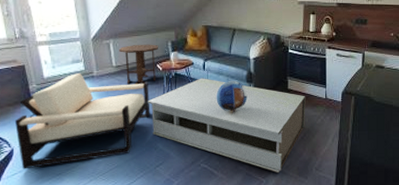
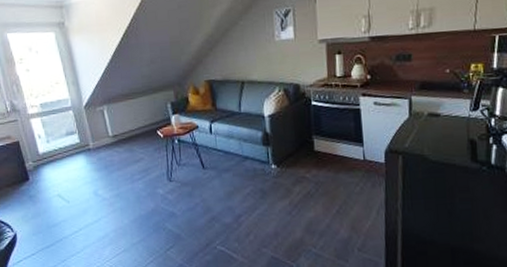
armchair: present [14,73,150,170] -> none [14,147,155,256]
side table: present [118,44,159,85] -> none [113,107,158,156]
coffee table: present [147,78,306,172] -> none [150,143,340,255]
decorative sphere: present [216,80,248,112] -> none [228,144,266,183]

